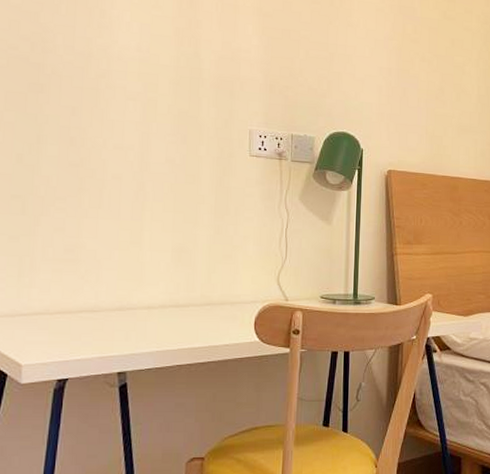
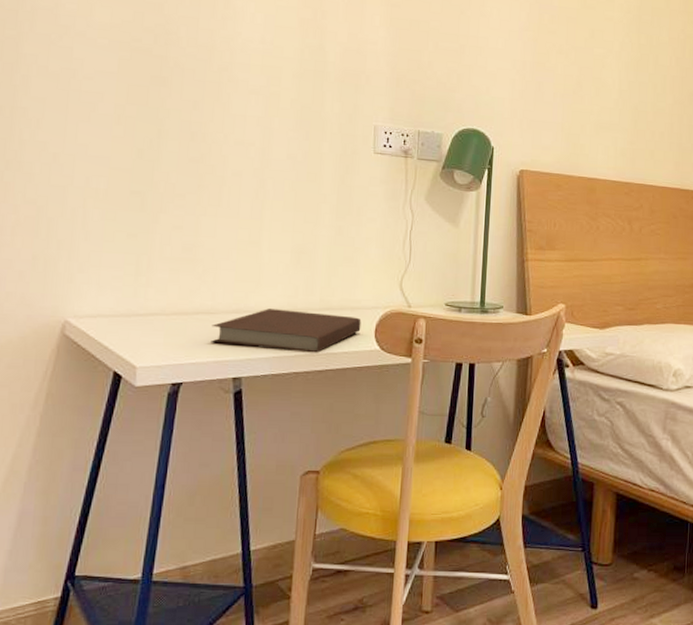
notebook: none [95,305,241,346] -> present [211,309,362,353]

